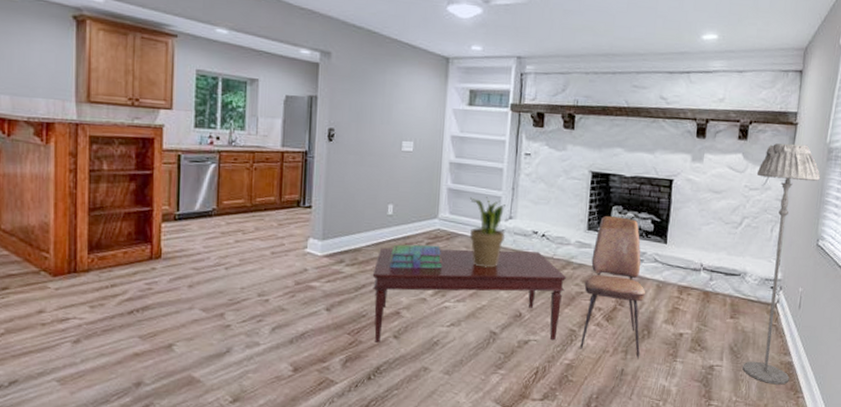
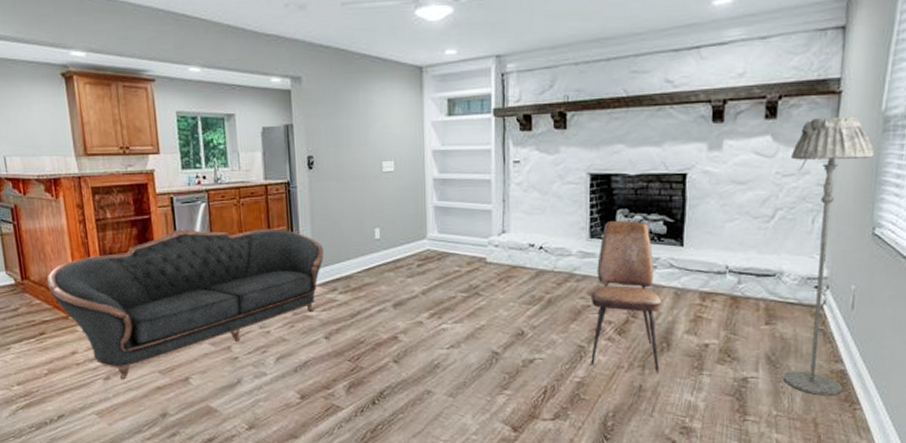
sofa: none [20,188,335,344] -> present [46,228,324,380]
coffee table: present [372,247,567,343] -> none [366,266,571,368]
stack of books: present [389,244,443,269] -> none [381,266,436,294]
potted plant: present [470,197,506,268] -> none [458,212,500,286]

